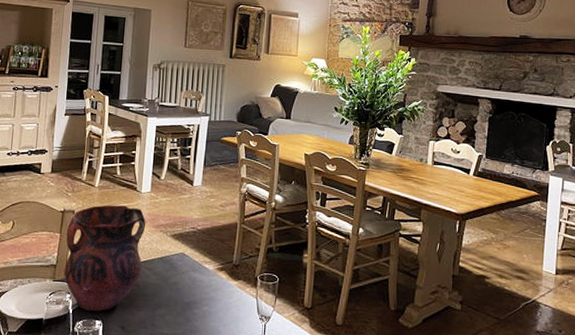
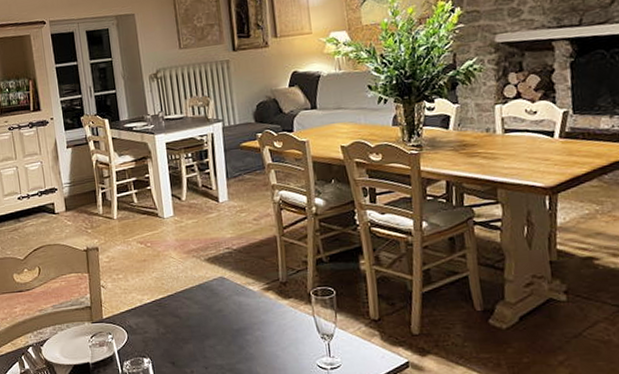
vase: present [64,205,146,312] -> none [94,234,181,350]

